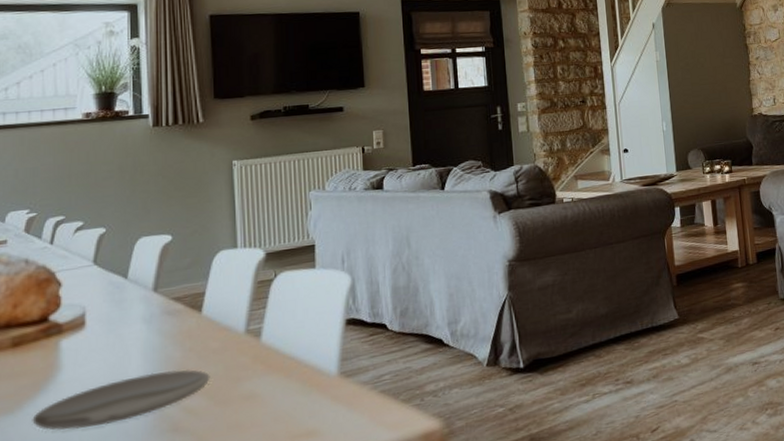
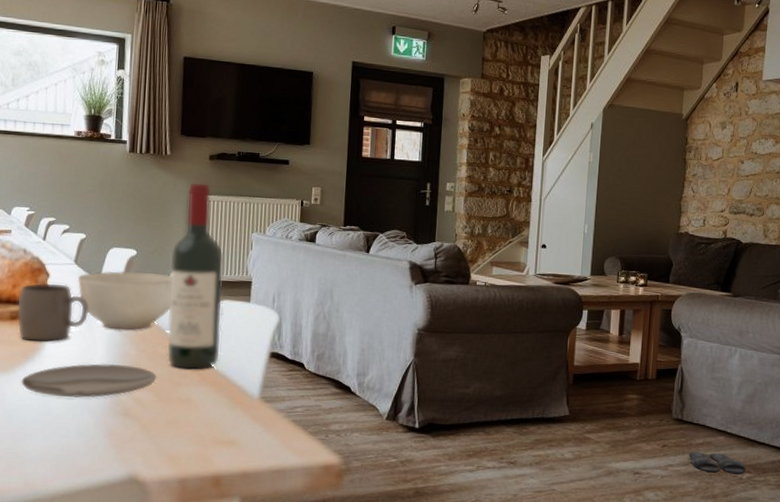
mug: none [19,290,117,369] -> present [16,282,89,342]
bowl: none [98,254,220,332] -> present [77,270,172,330]
wine bottle: none [214,145,287,361] -> present [167,181,224,370]

